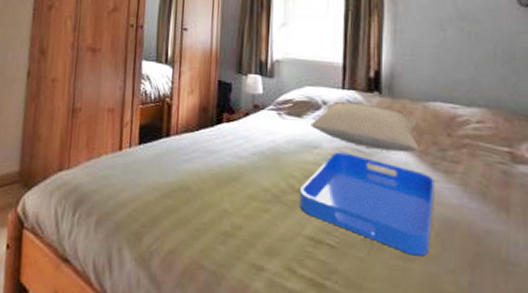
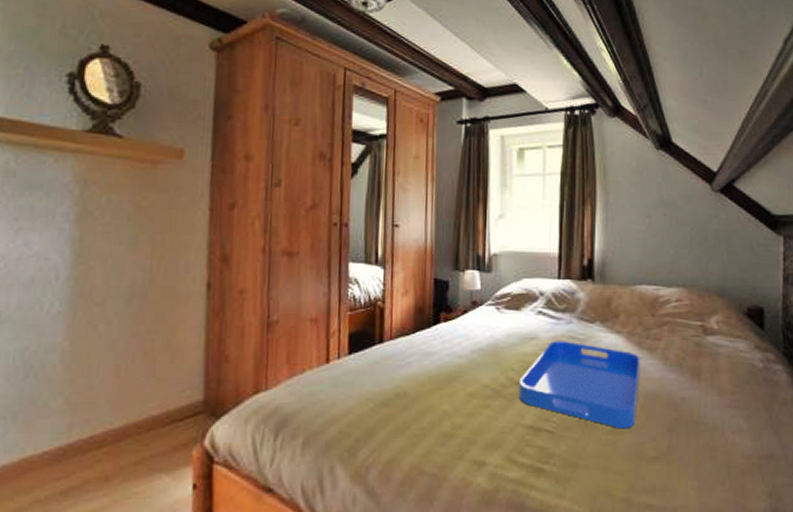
pillow: present [310,101,419,152] -> none [528,291,627,335]

